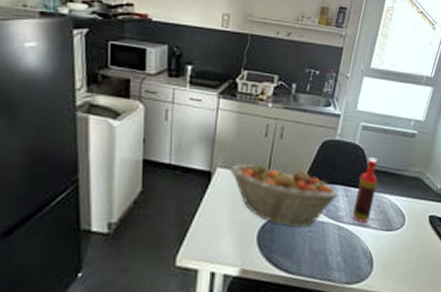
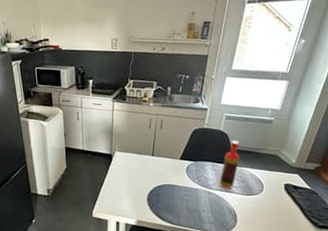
fruit basket: present [230,164,338,228] -> none [125,148,208,193]

